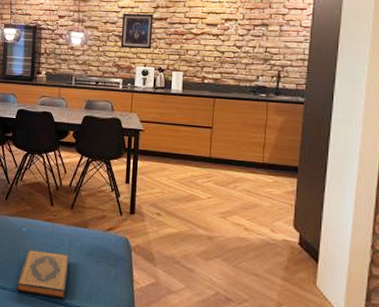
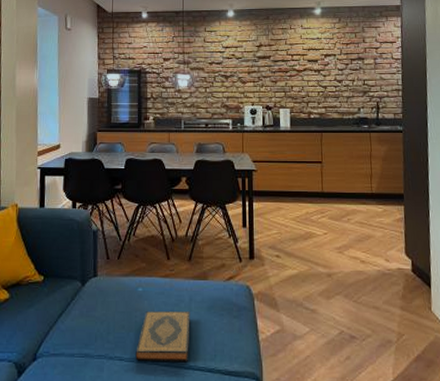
wall art: present [120,13,154,50] -> none [227,52,258,88]

